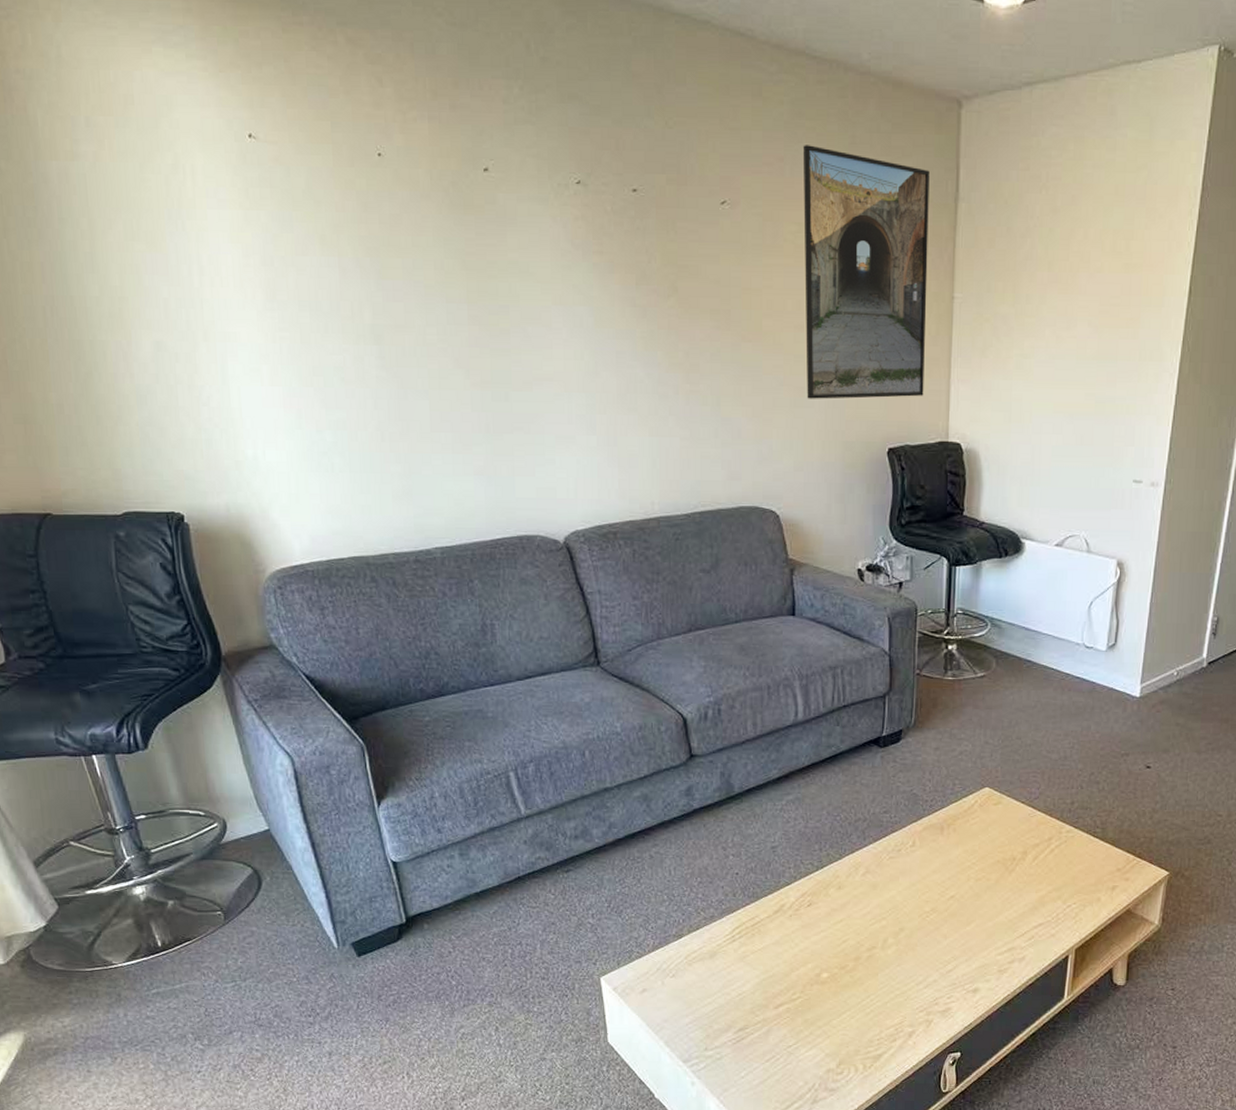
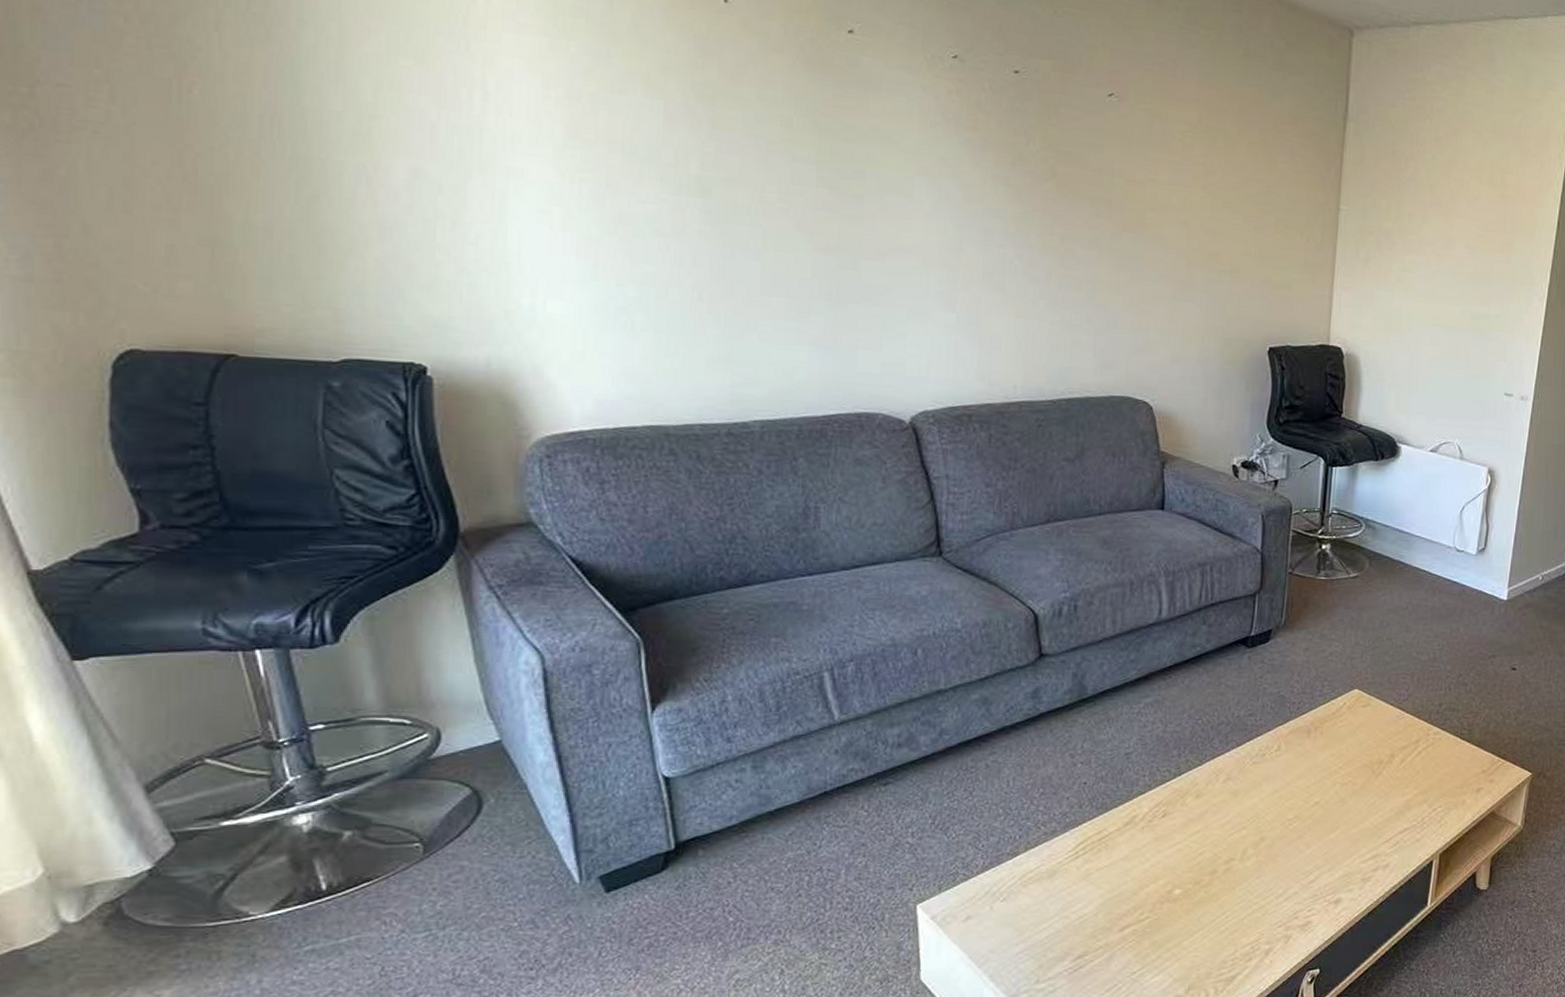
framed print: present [802,145,930,399] -> none [1188,50,1320,300]

